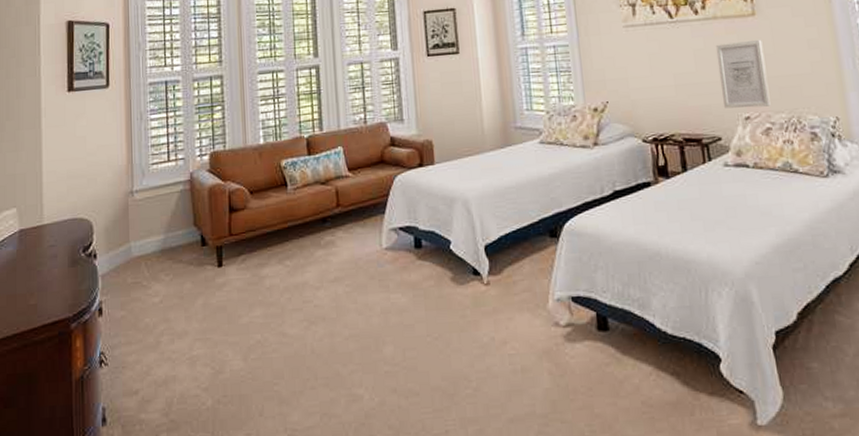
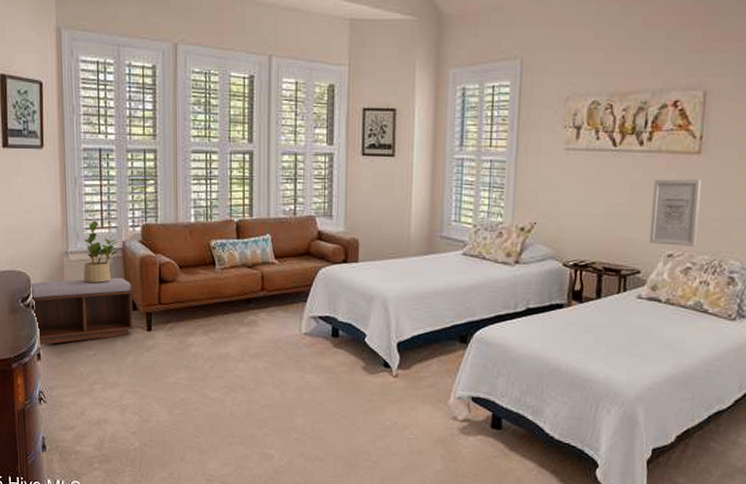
bench: none [94,211,204,298] -> present [32,277,134,345]
potted plant: none [149,154,185,221] -> present [84,221,118,283]

